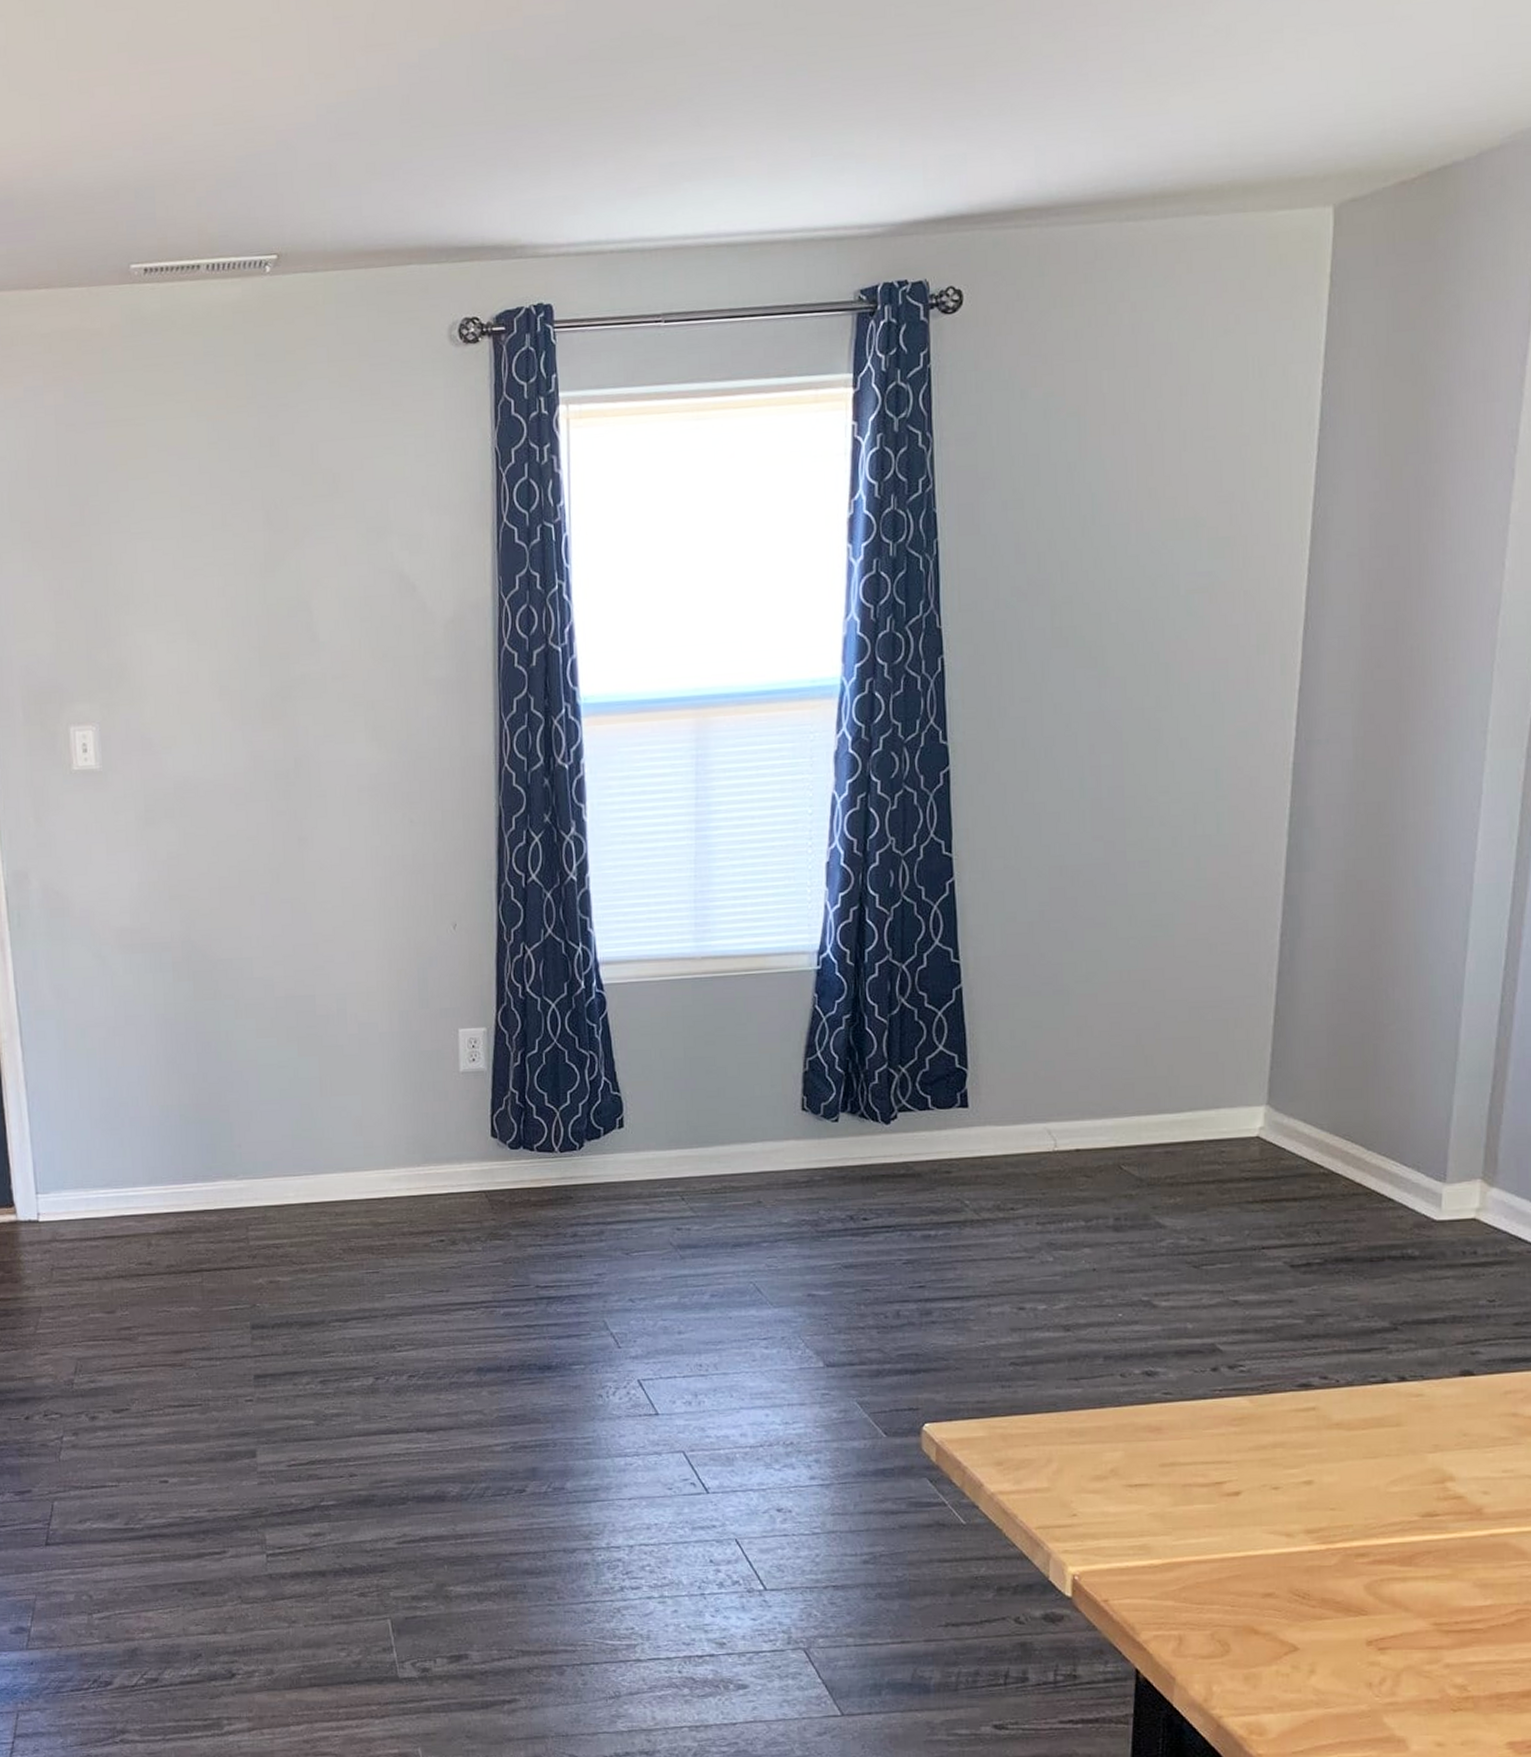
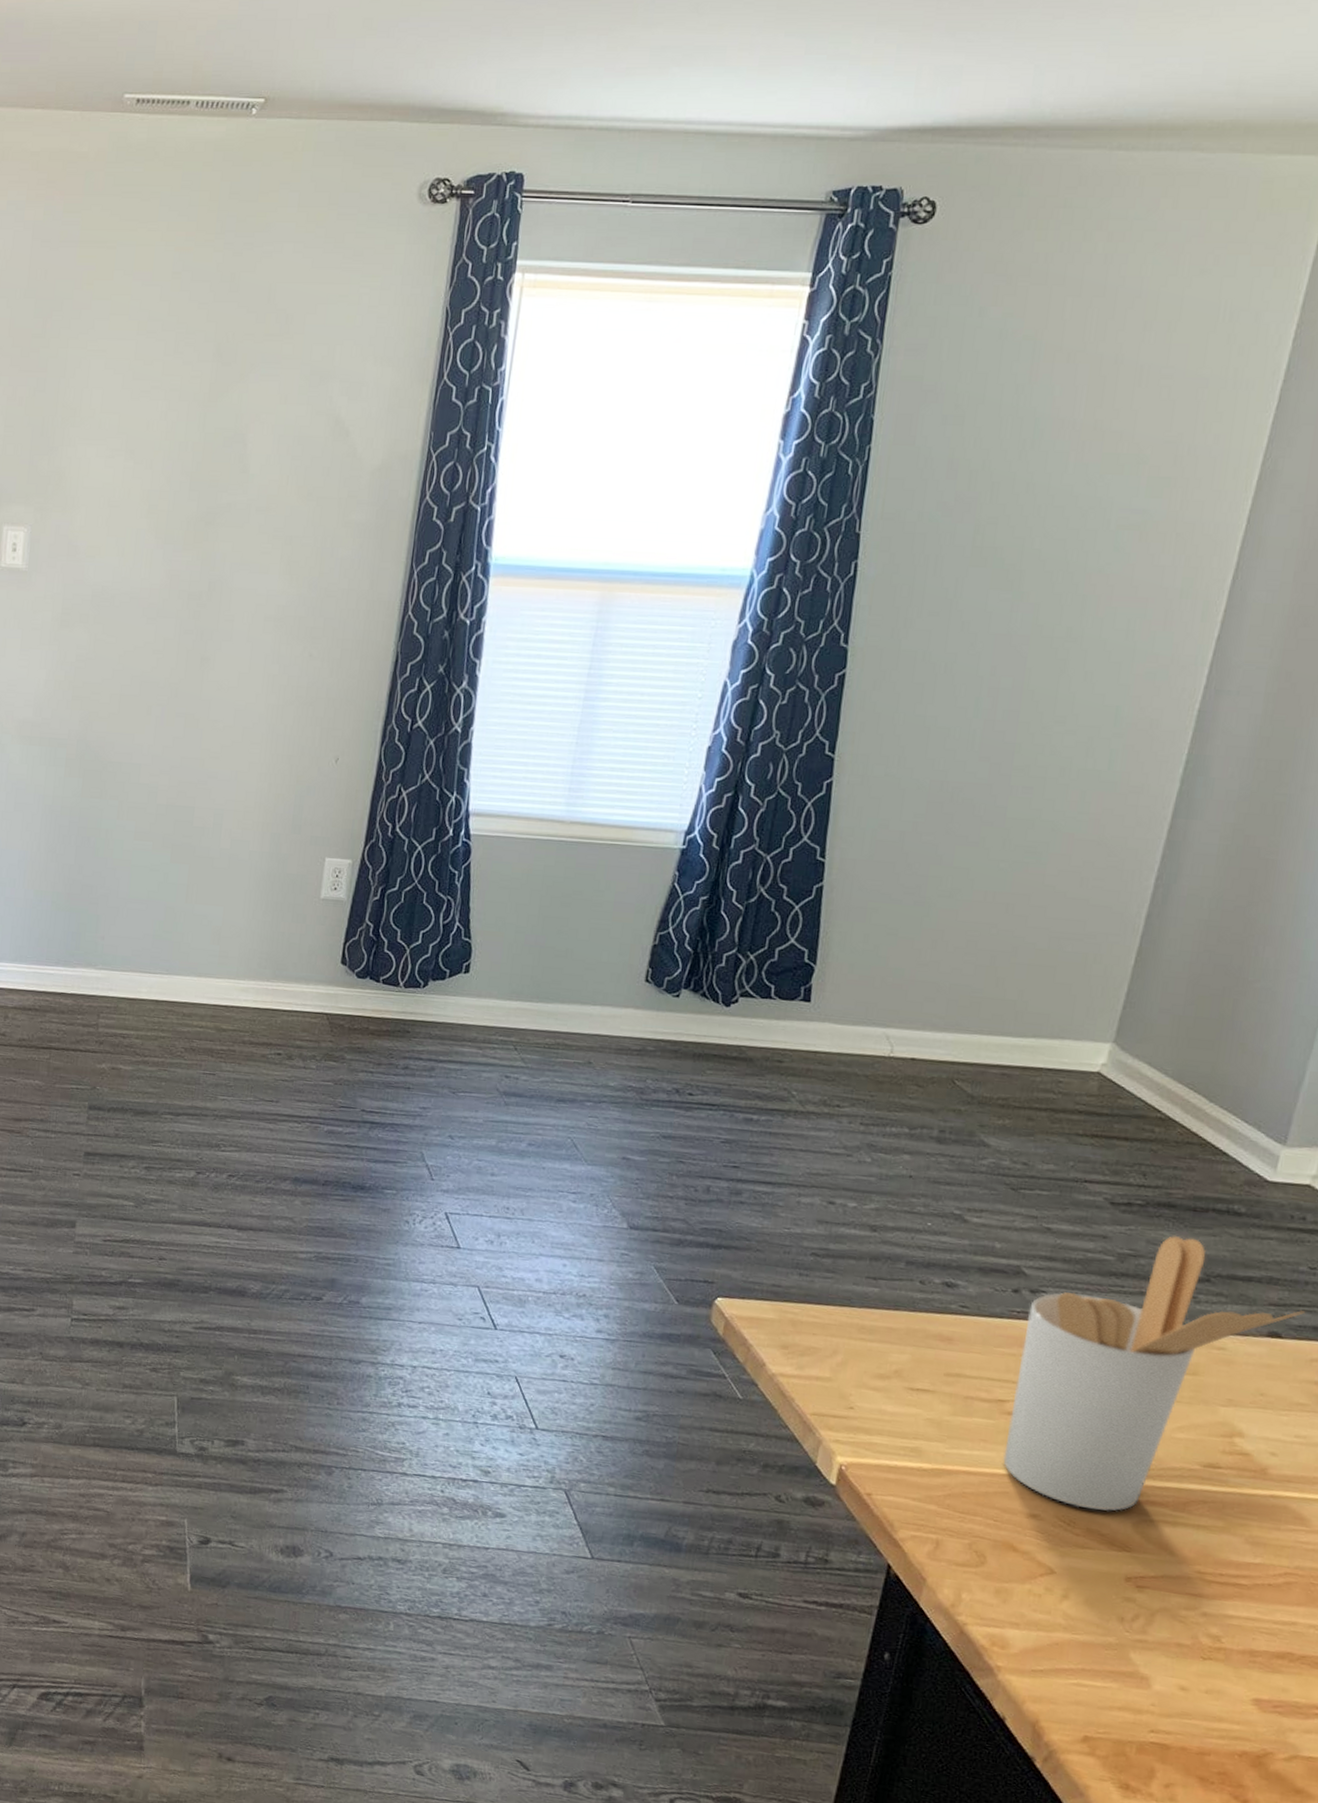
utensil holder: none [1229,1289,1492,1579] -> present [1003,1236,1306,1511]

